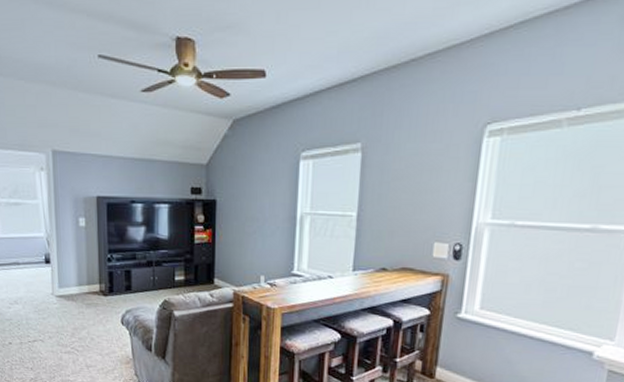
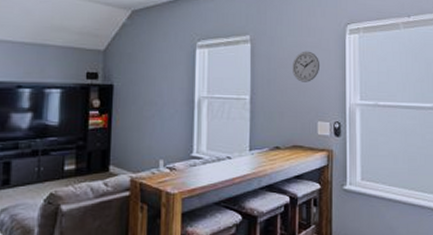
wall clock: none [409,159,445,197] -> present [292,51,321,82]

